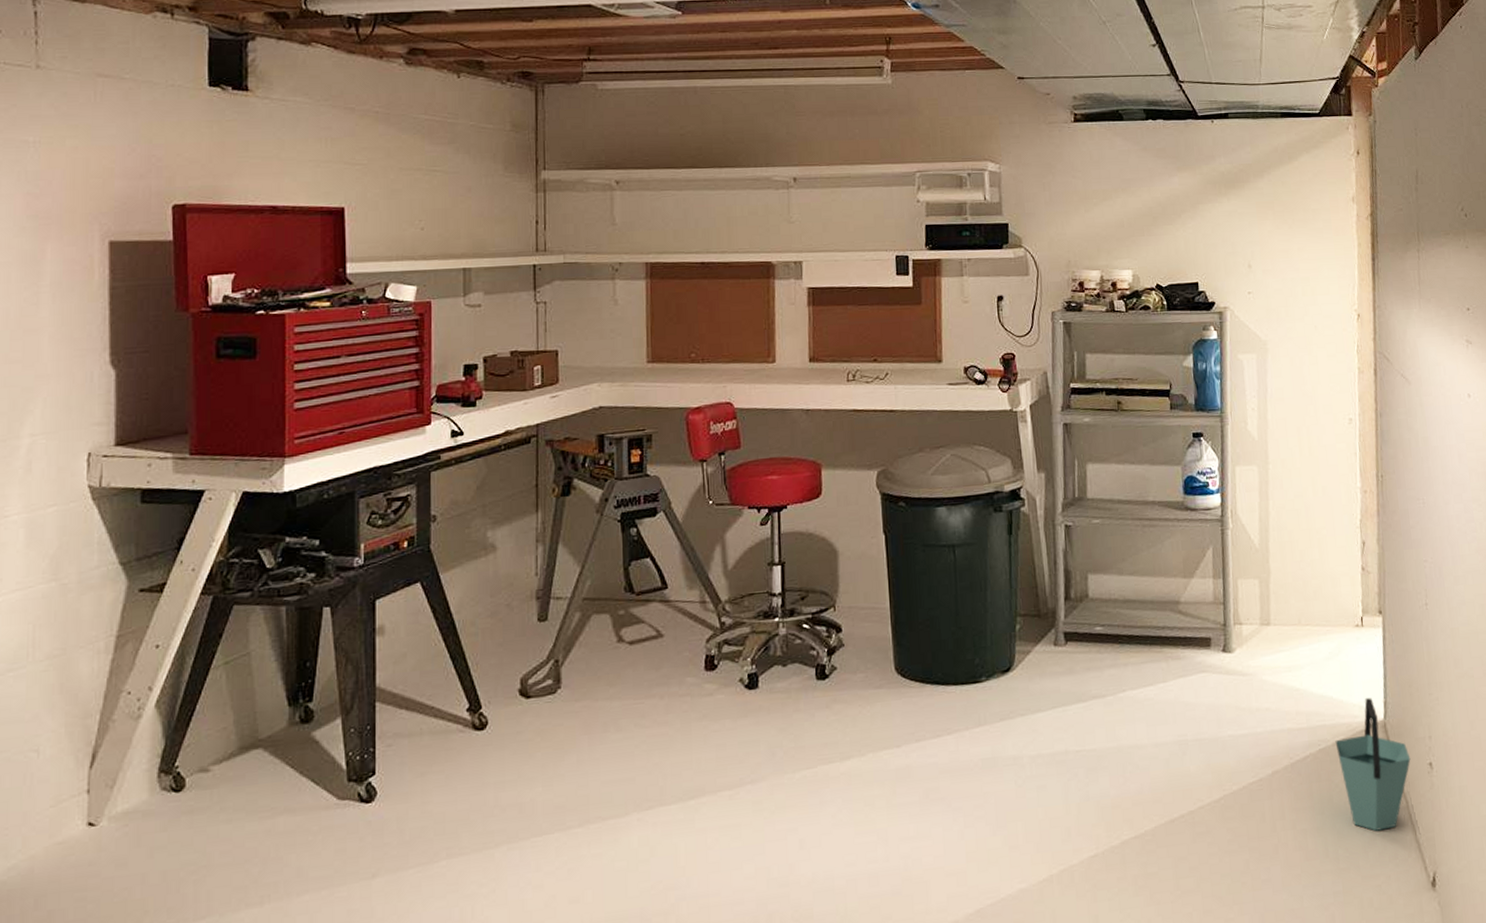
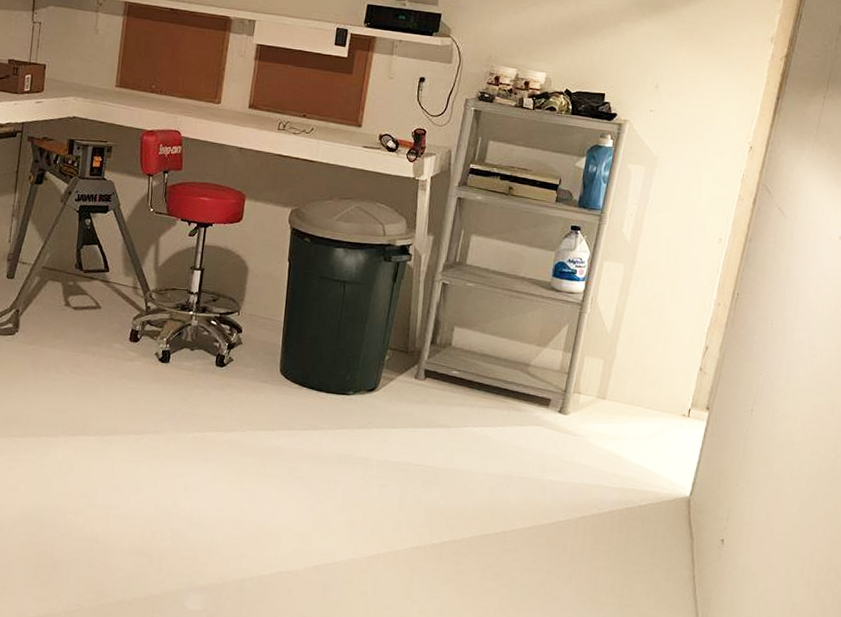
bucket: present [1335,698,1411,831] -> none [641,476,706,583]

